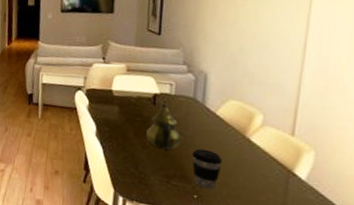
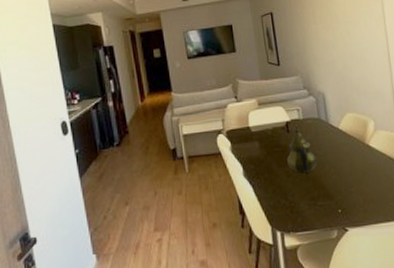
coffee cup: present [192,148,223,190] -> none [328,163,354,201]

